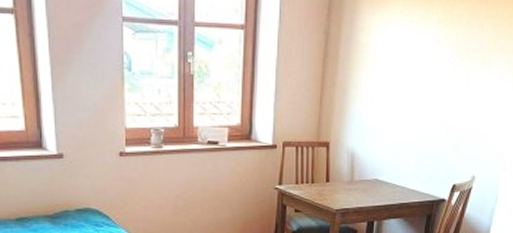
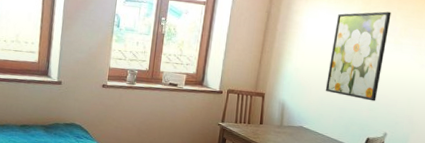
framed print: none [402,20,478,139] -> present [325,11,391,101]

